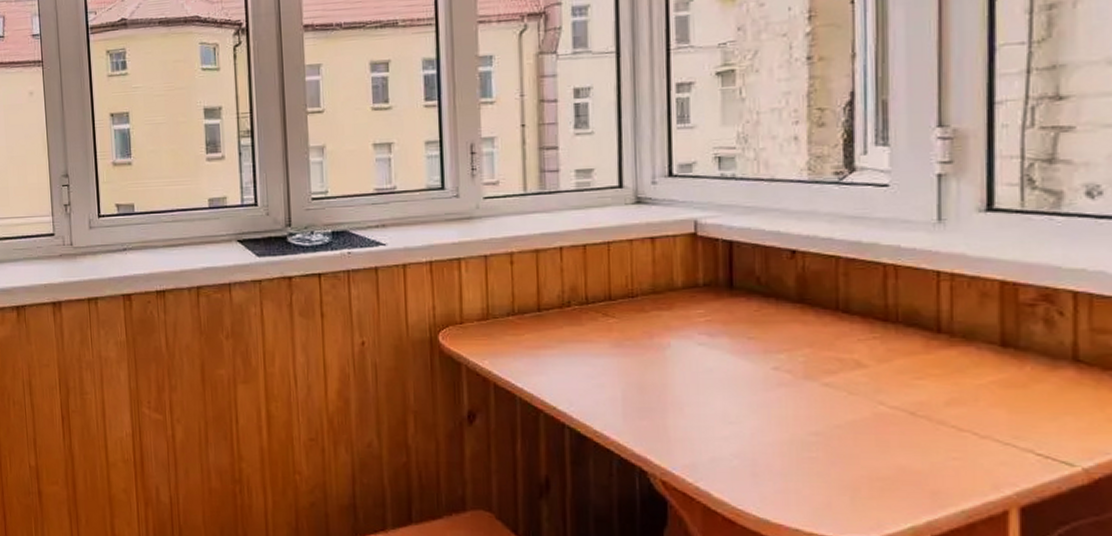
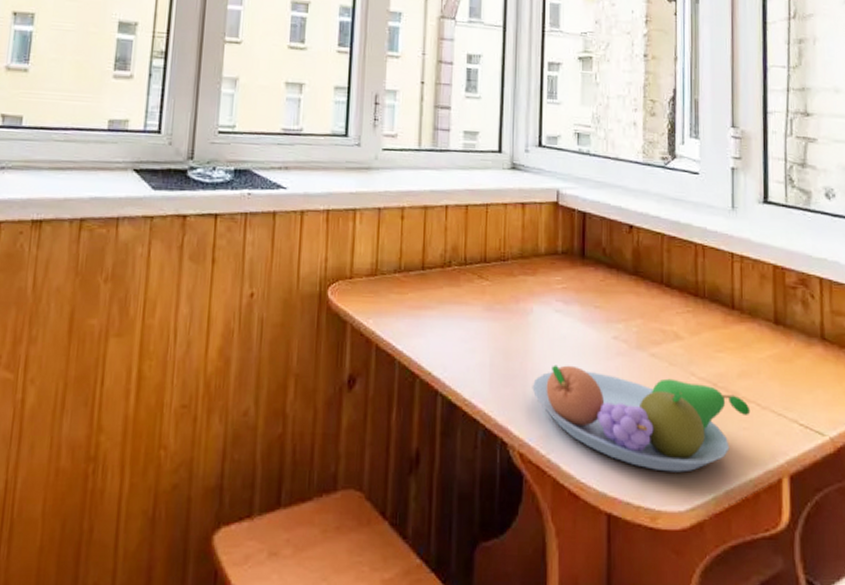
fruit bowl: none [673,397,964,502] -> present [532,365,751,473]

